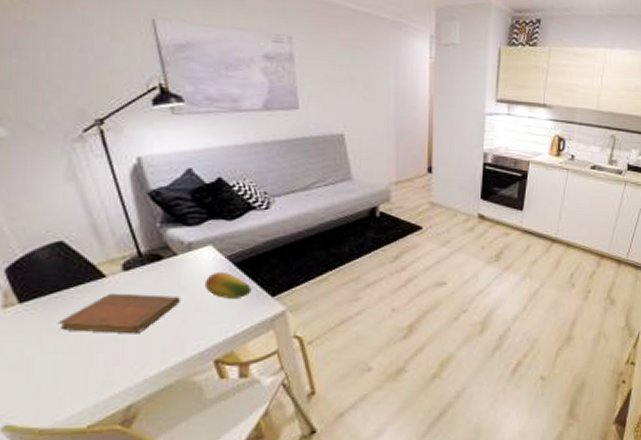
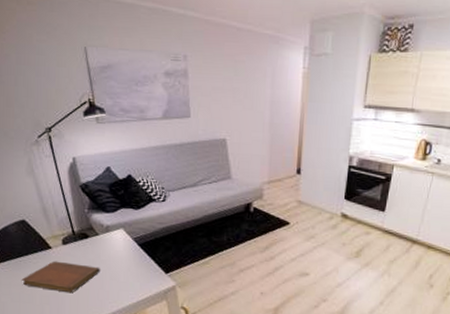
fruit: present [204,271,252,298] -> none [117,250,151,273]

